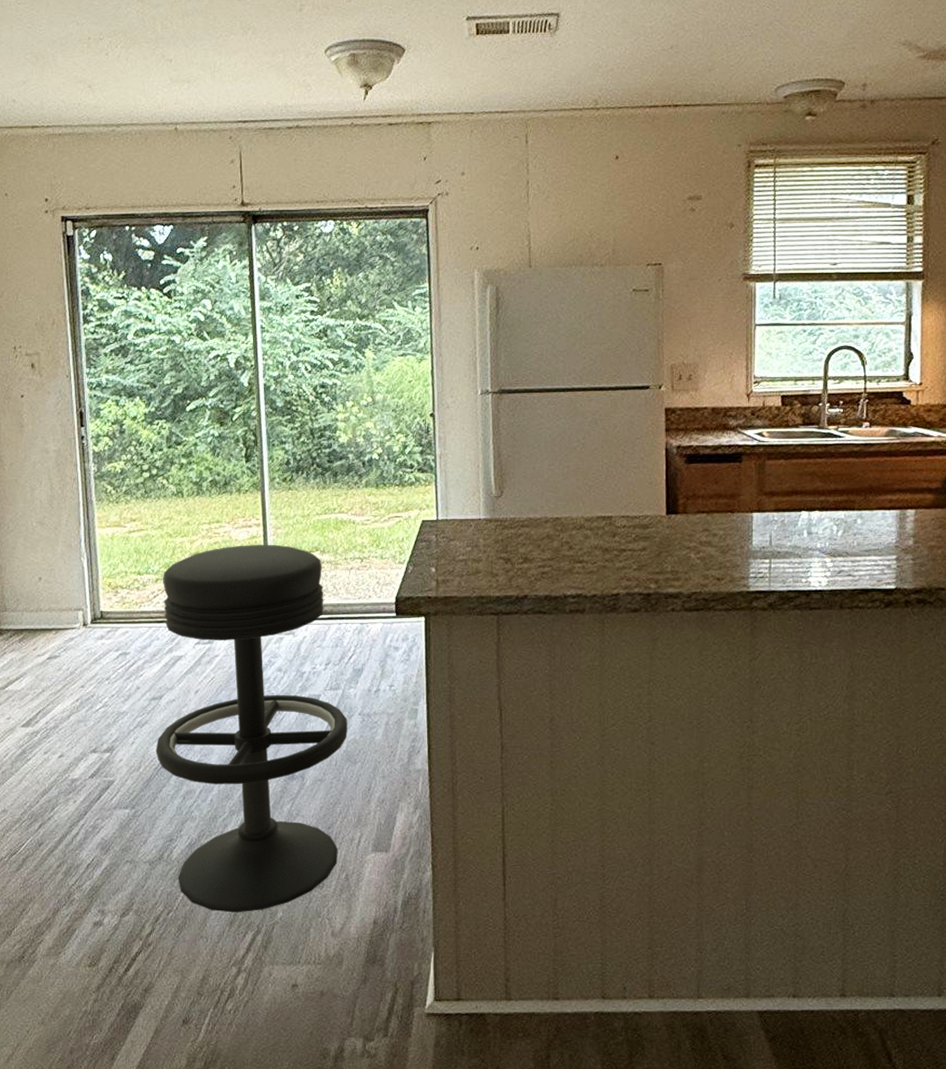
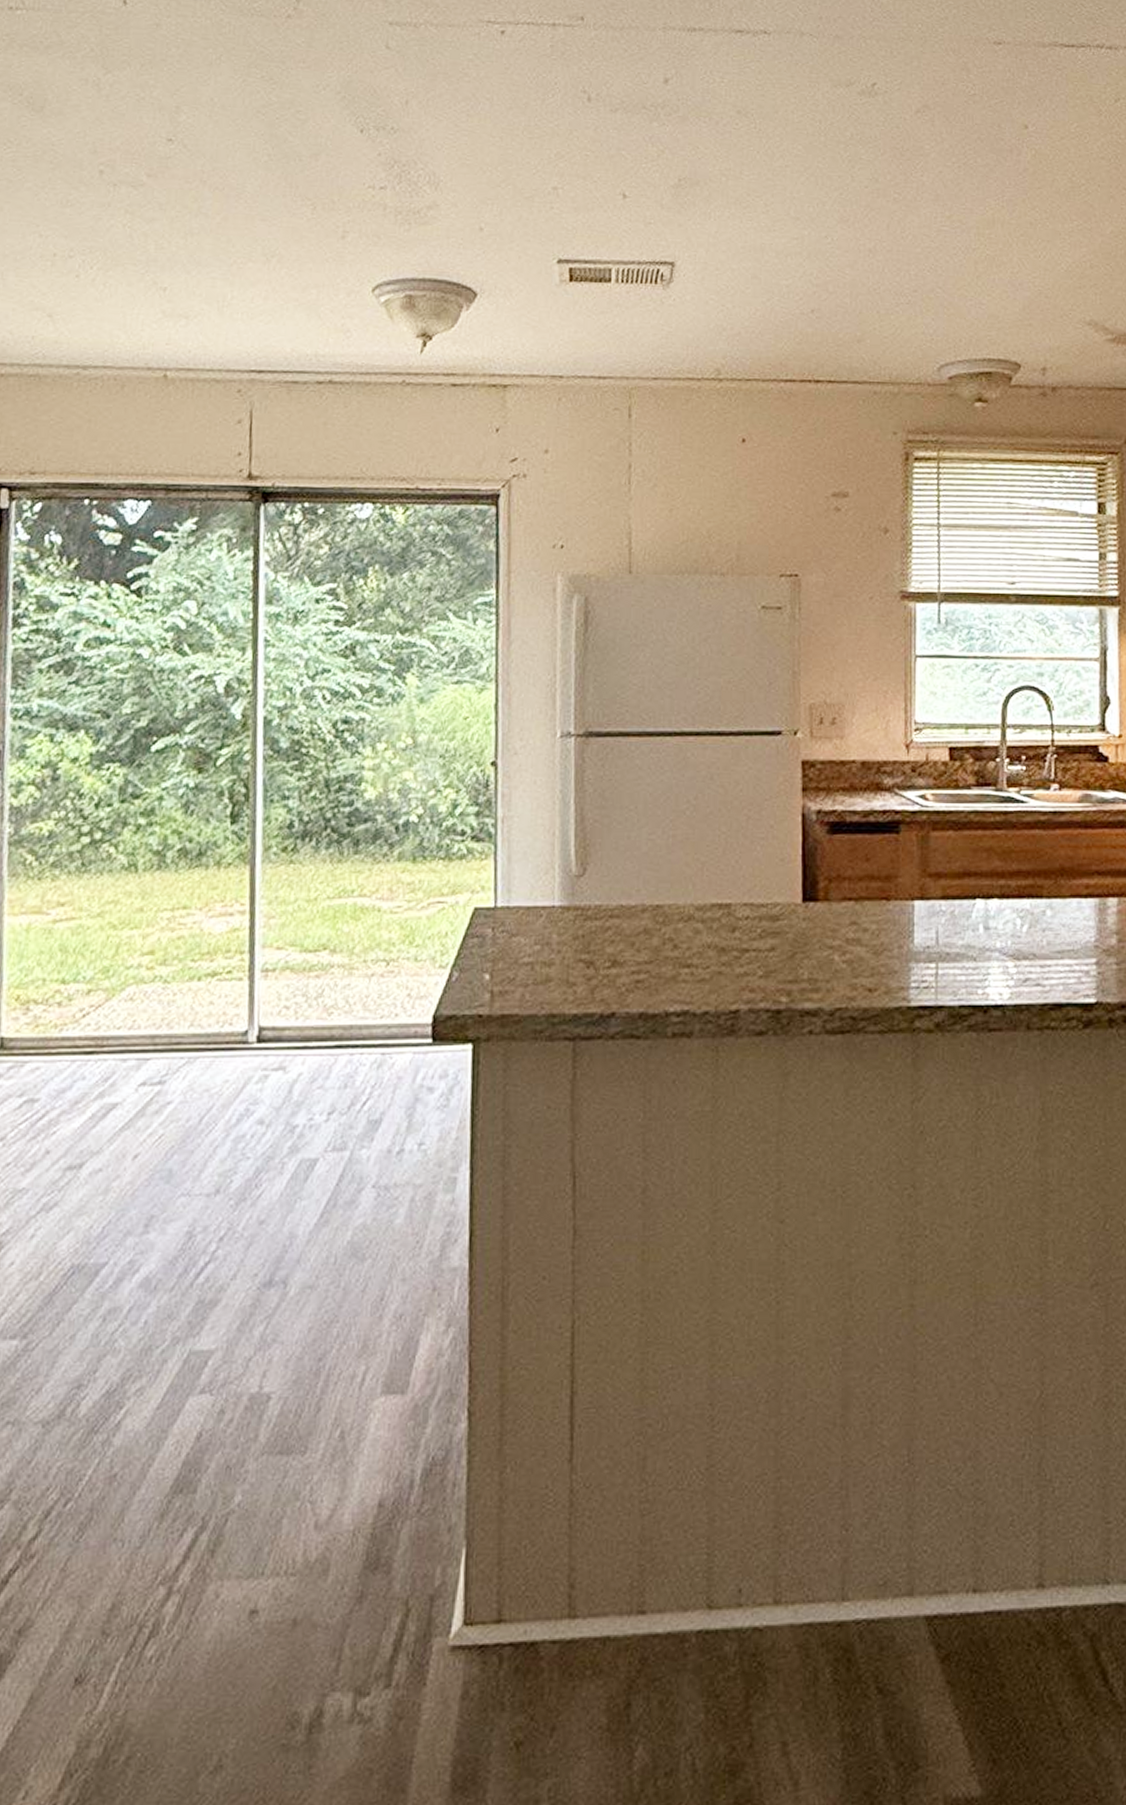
bar stool: present [155,544,348,913] -> none [66,939,356,1499]

